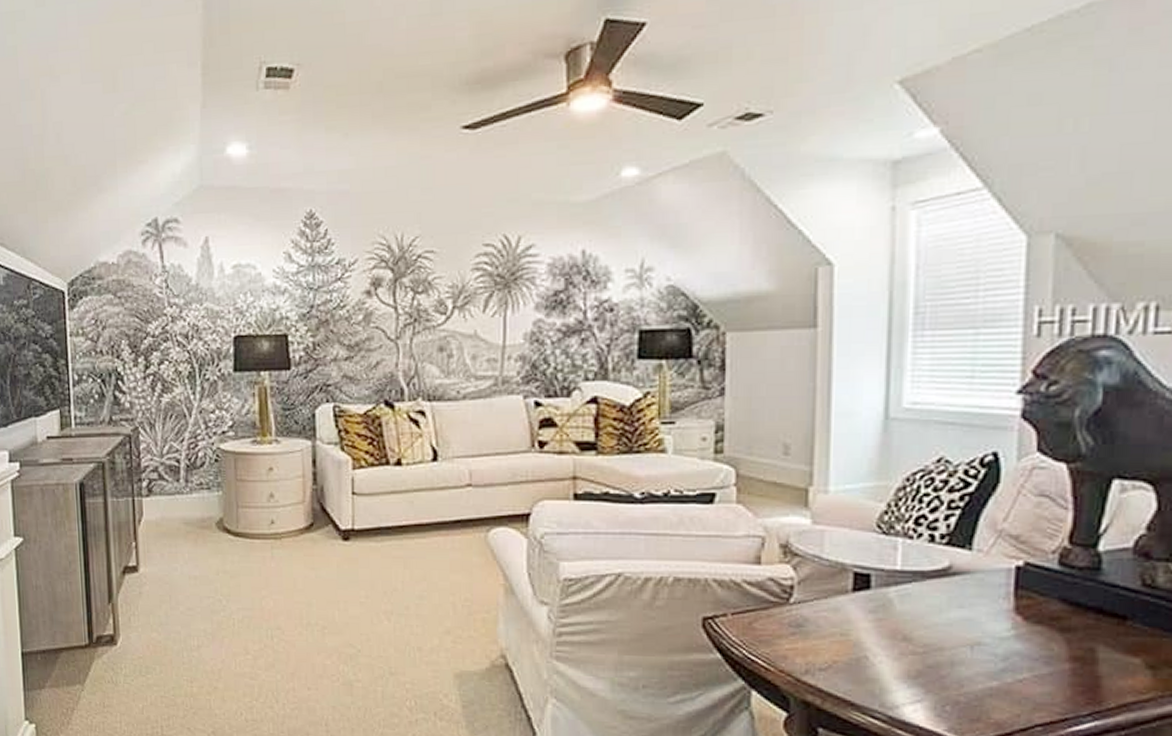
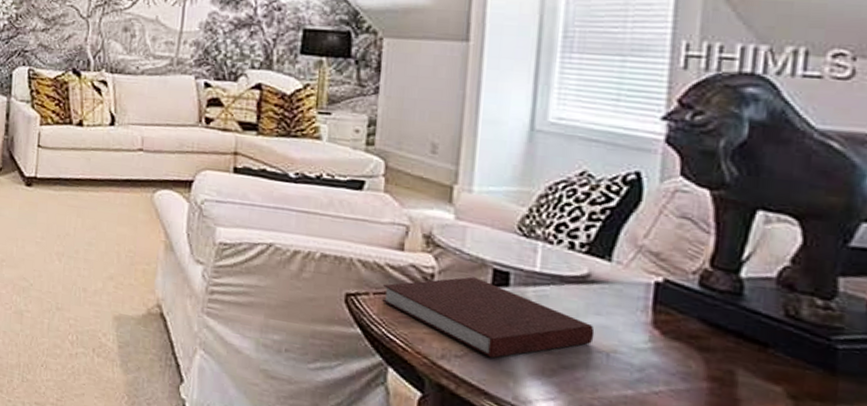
notebook: none [741,583,958,667] -> present [382,276,595,358]

